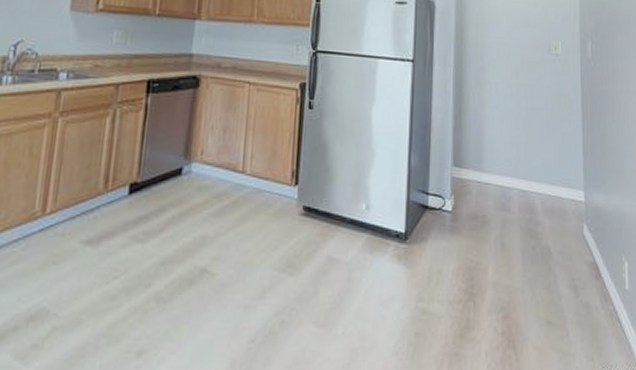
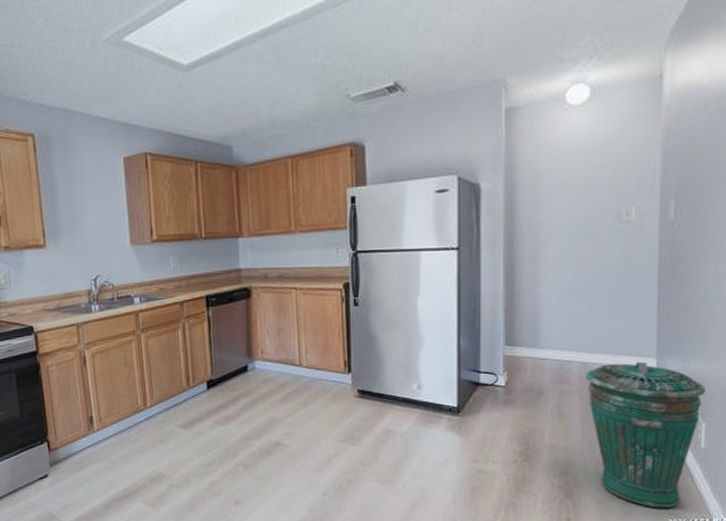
trash can: none [525,193,626,359] -> present [586,361,706,508]

